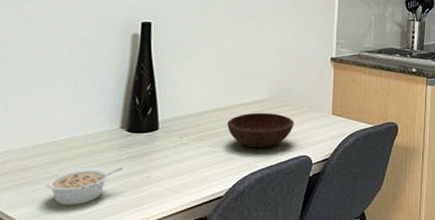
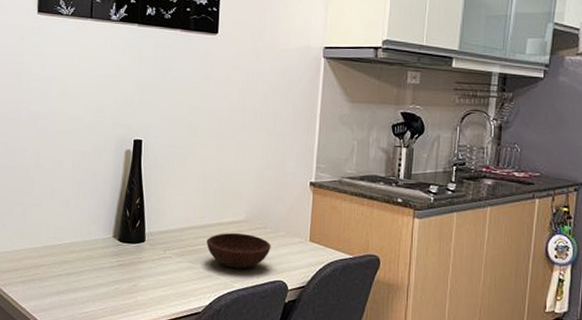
legume: present [45,167,123,206] -> none [50,270,114,304]

